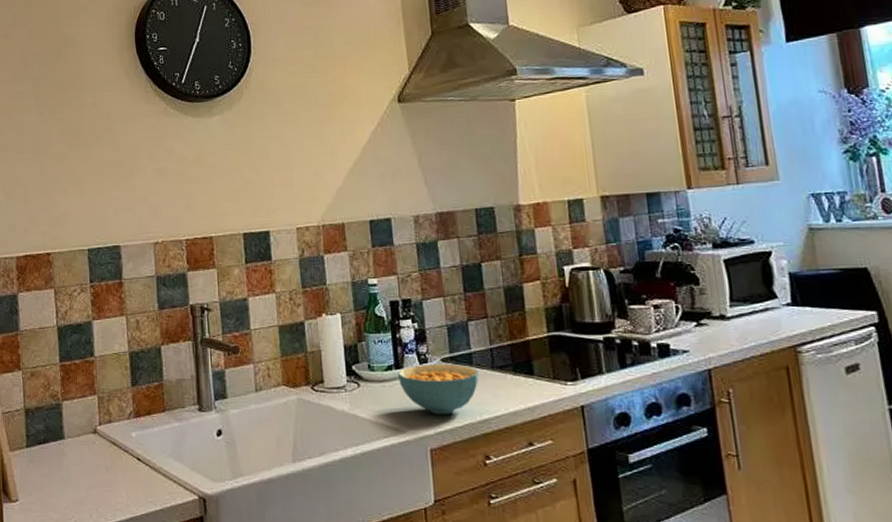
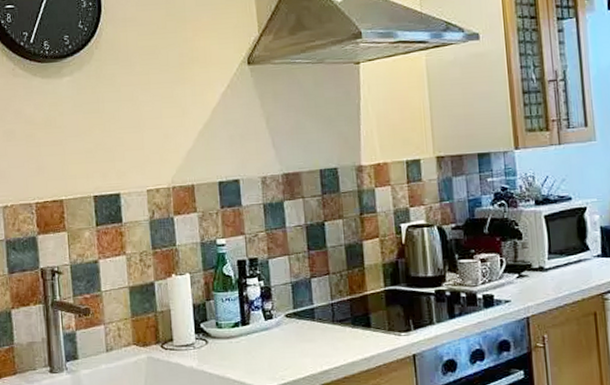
cereal bowl: present [397,363,479,414] -> none [243,319,320,367]

